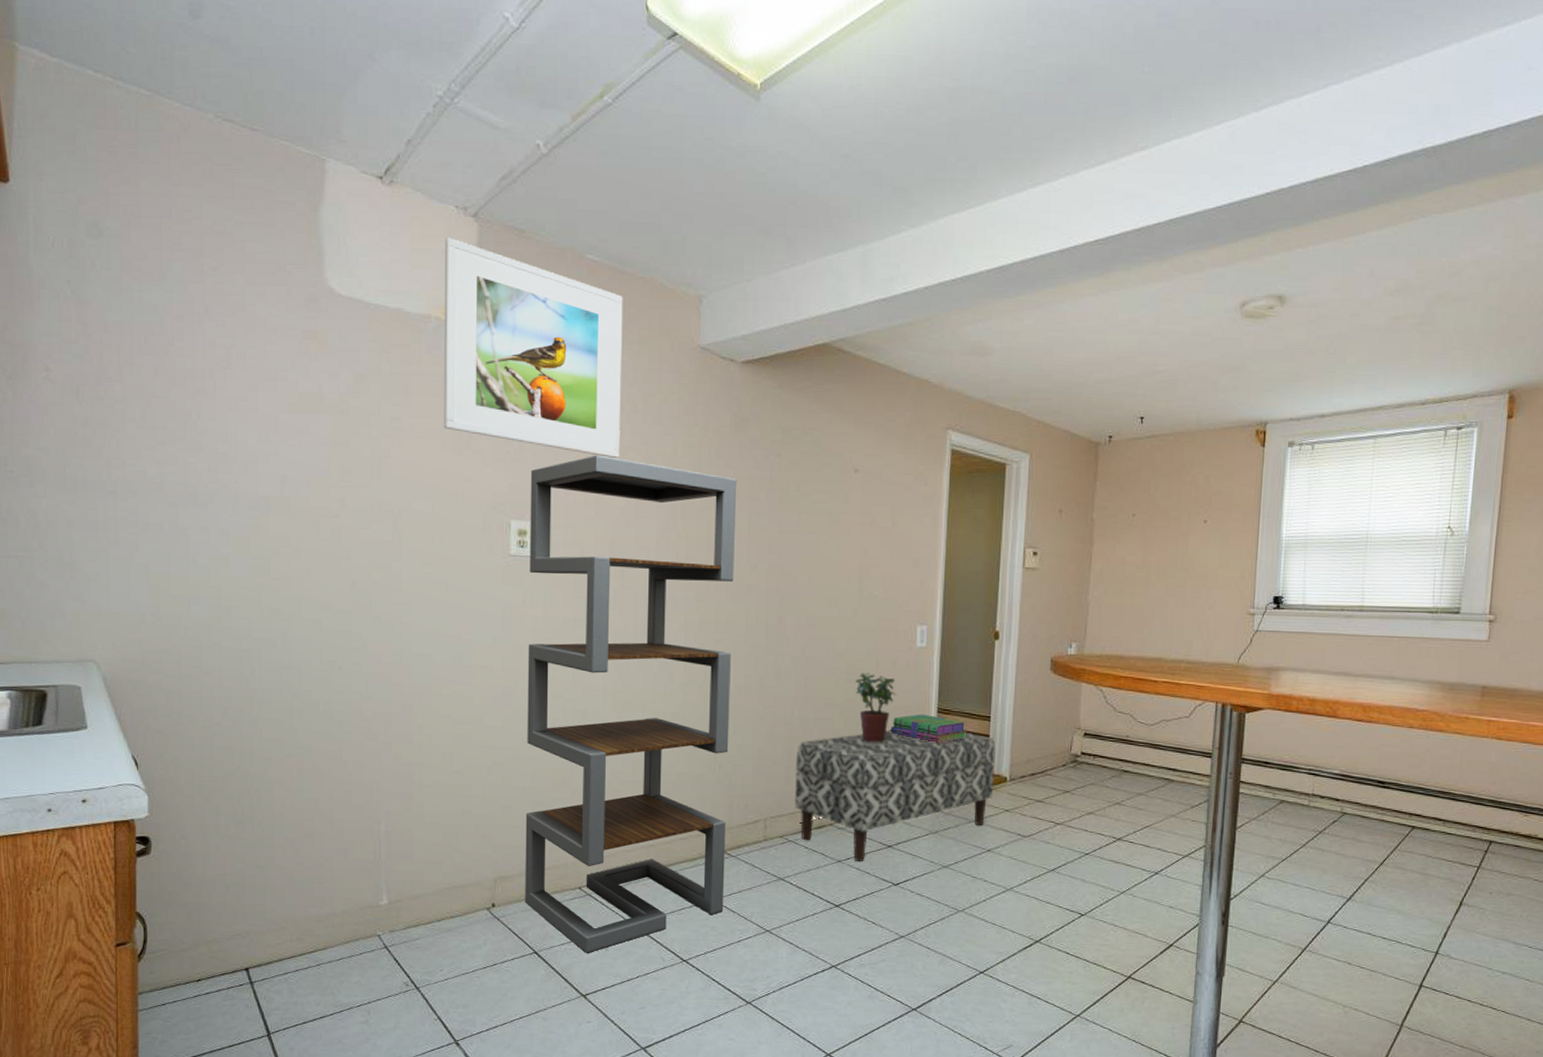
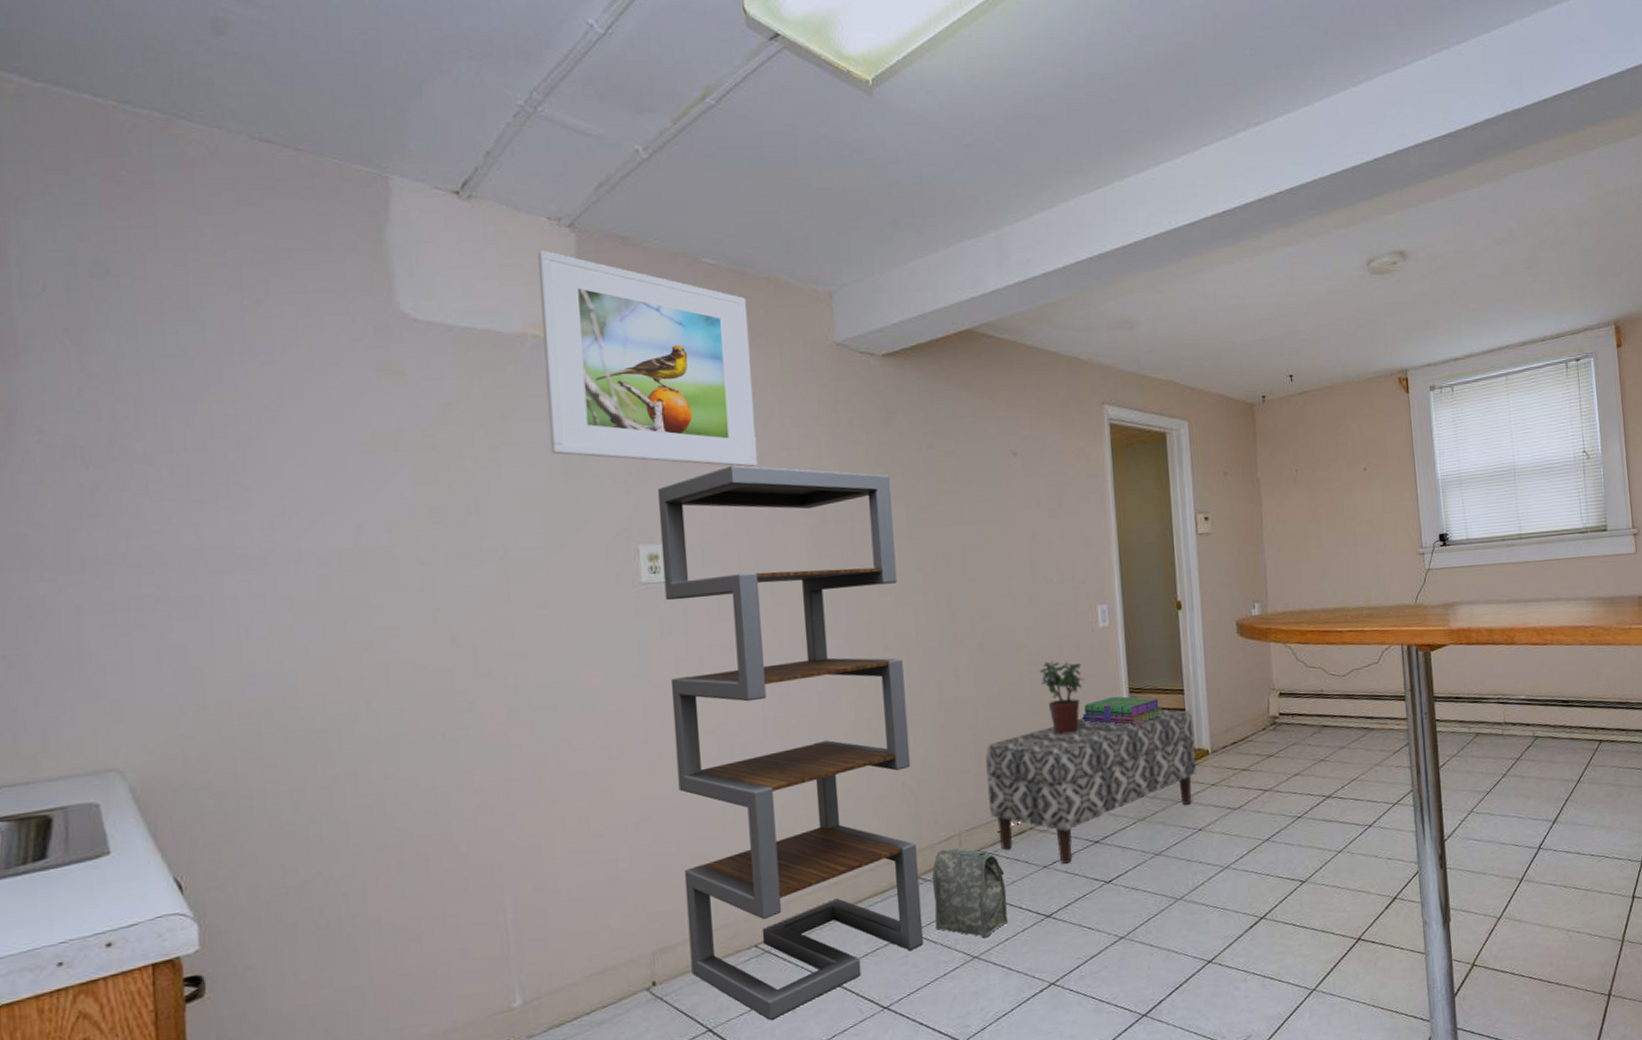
bag: none [735,830,802,916] -> present [932,849,1008,938]

